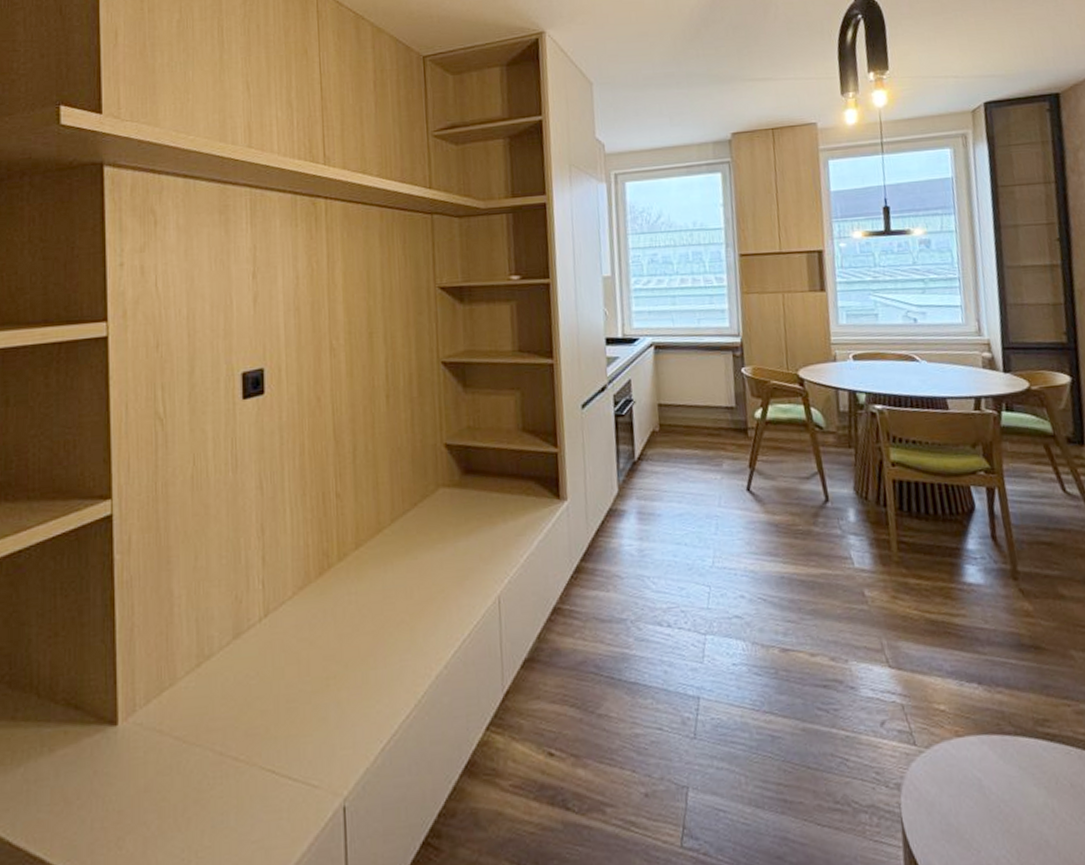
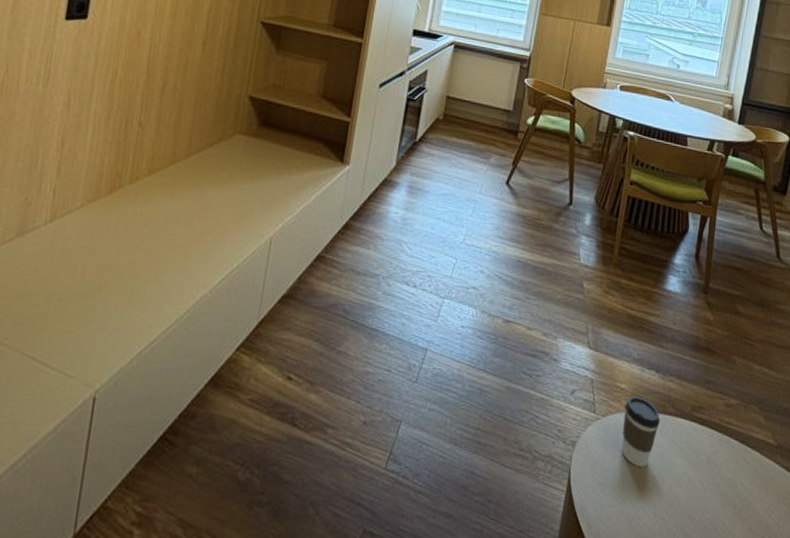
coffee cup: none [950,717,999,806] -> present [621,396,660,468]

